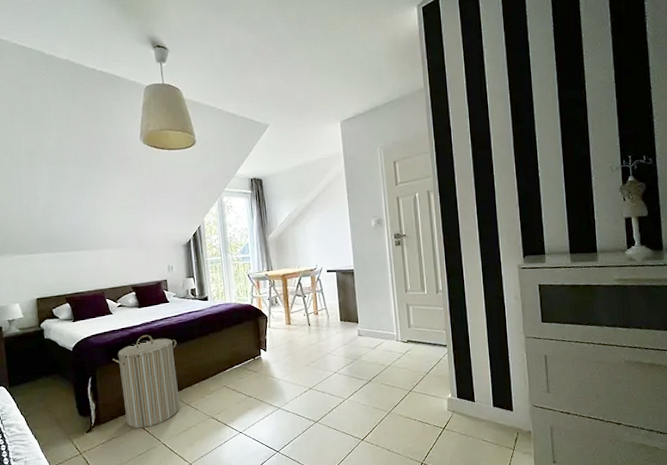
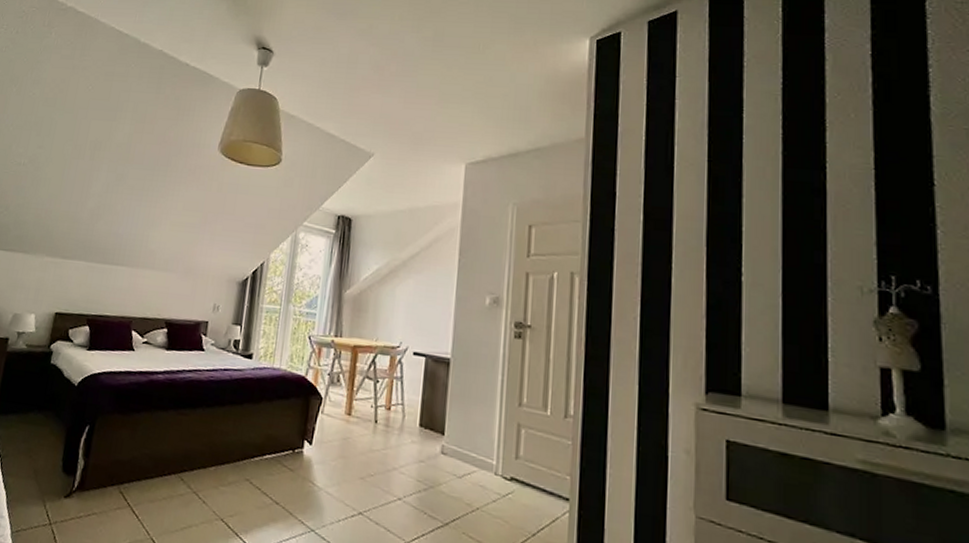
laundry hamper: present [112,335,180,428] -> none [114,386,202,511]

